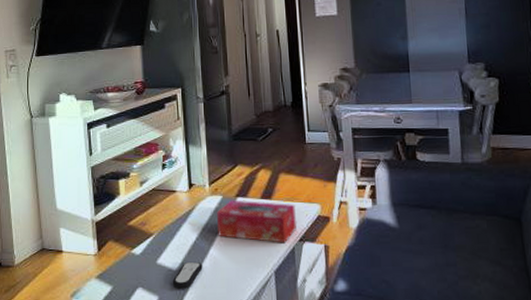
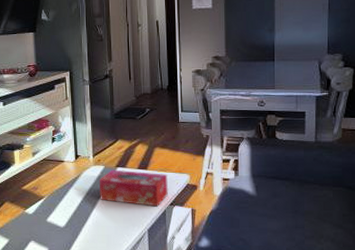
remote control: present [172,261,203,289] -> none [60,220,86,243]

